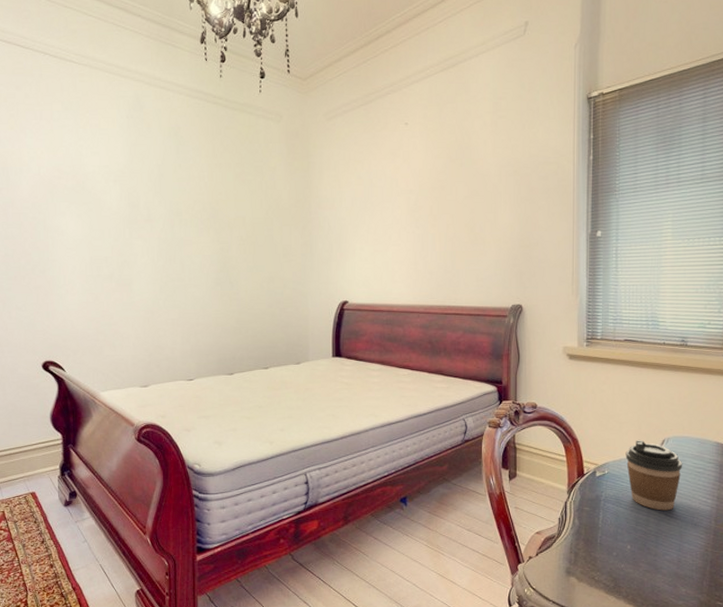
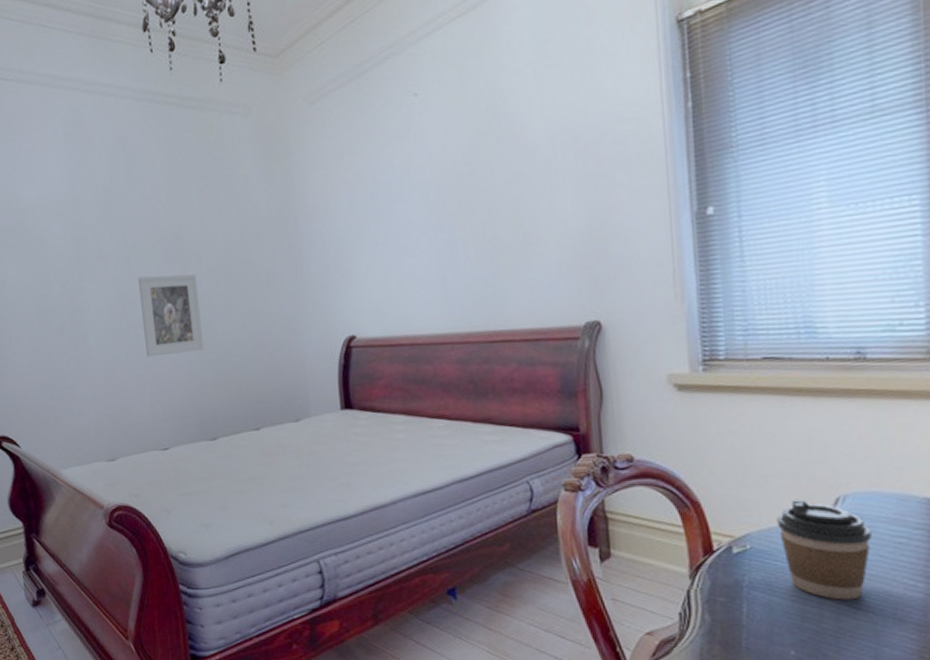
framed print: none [180,239,228,305] -> present [138,274,203,358]

